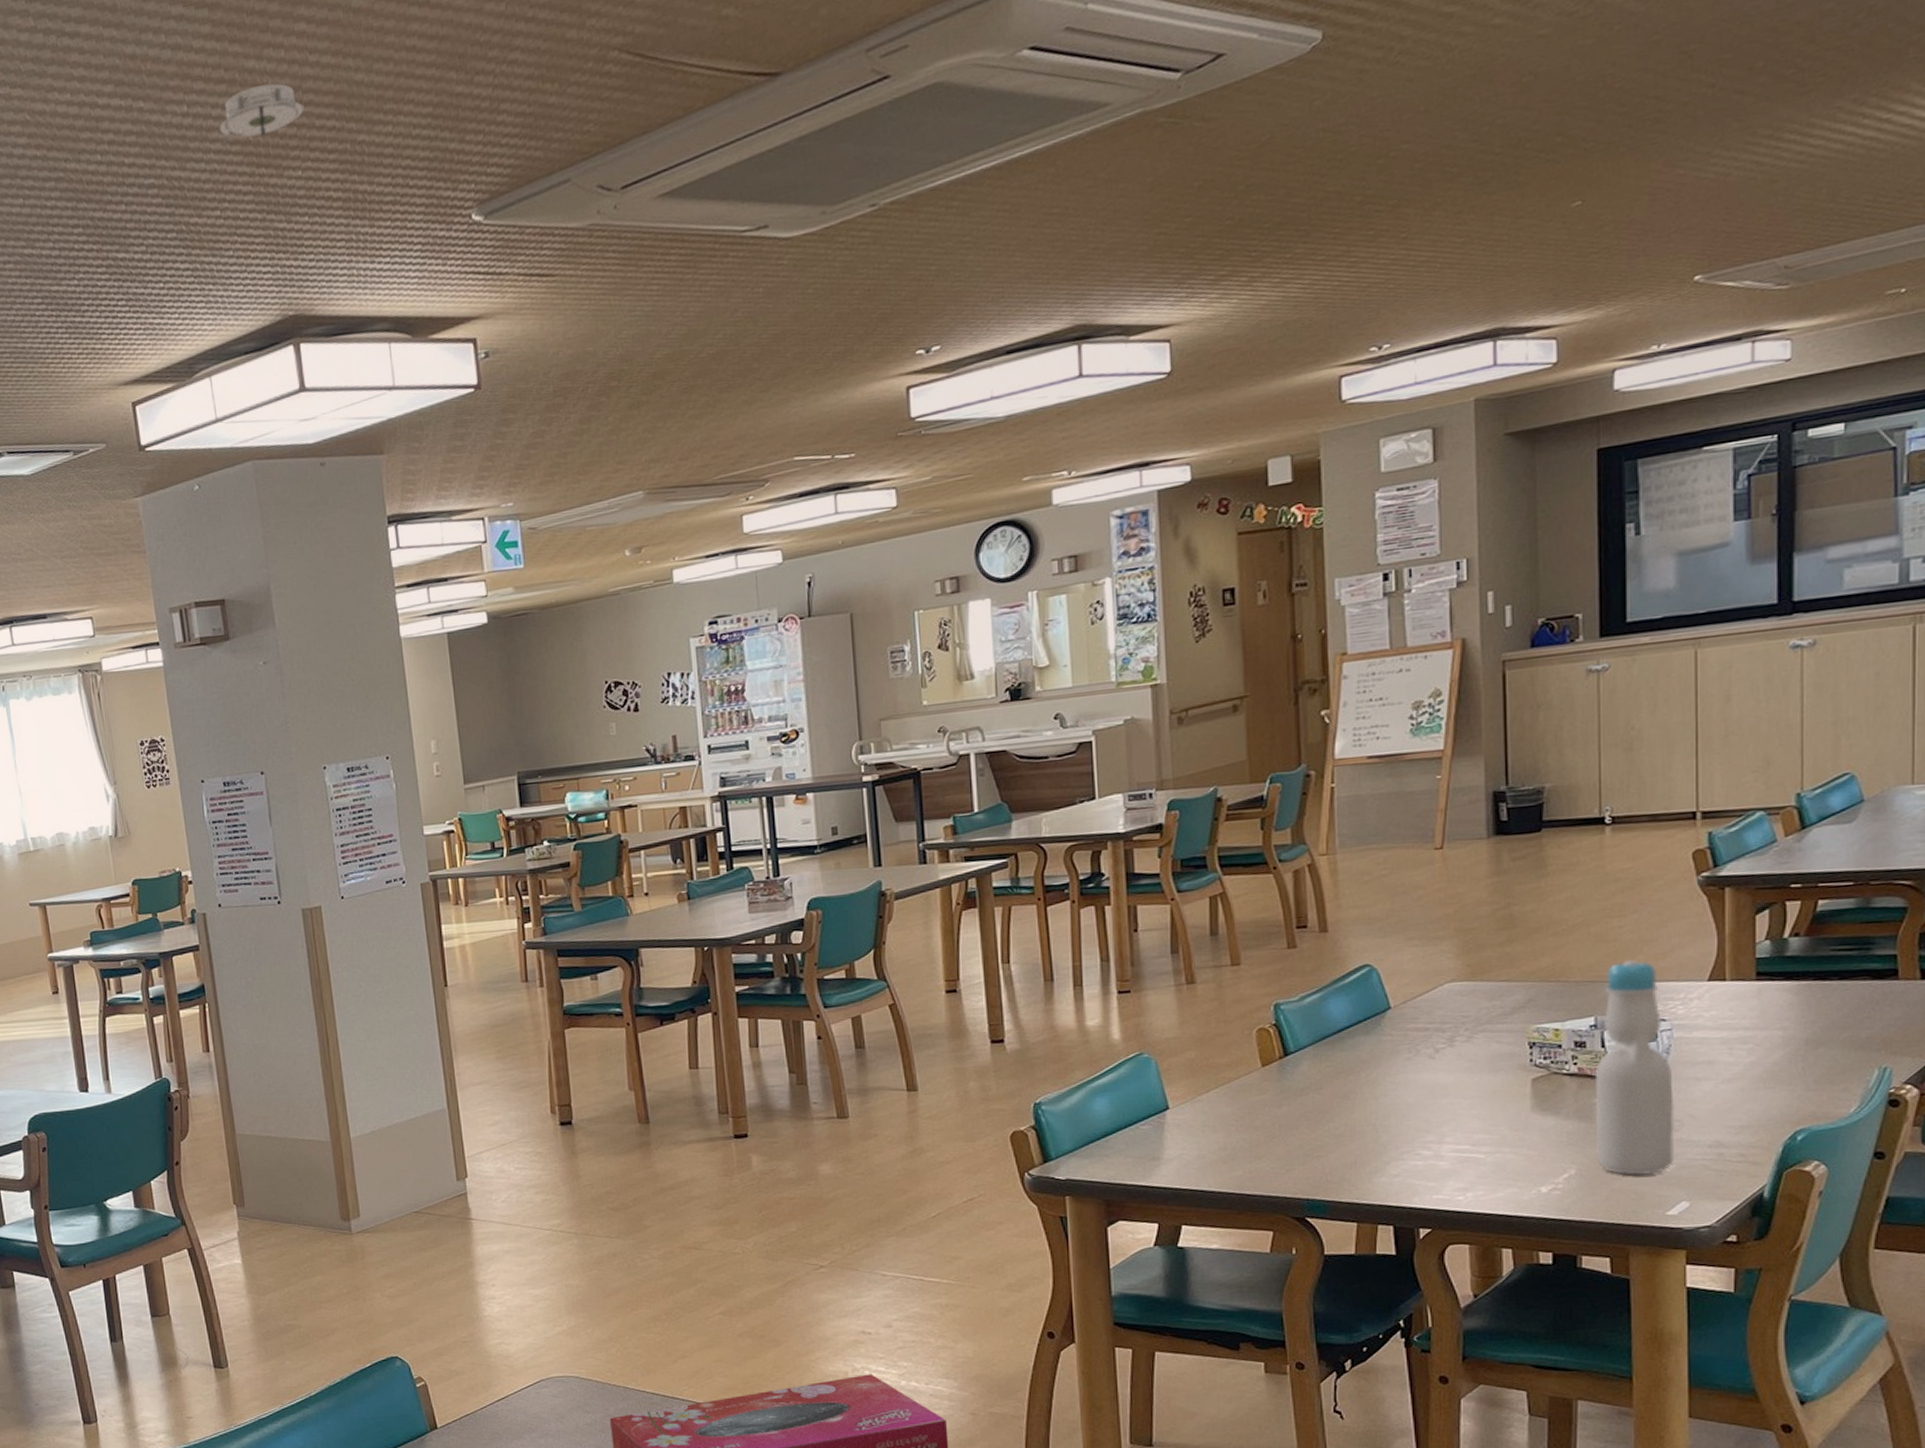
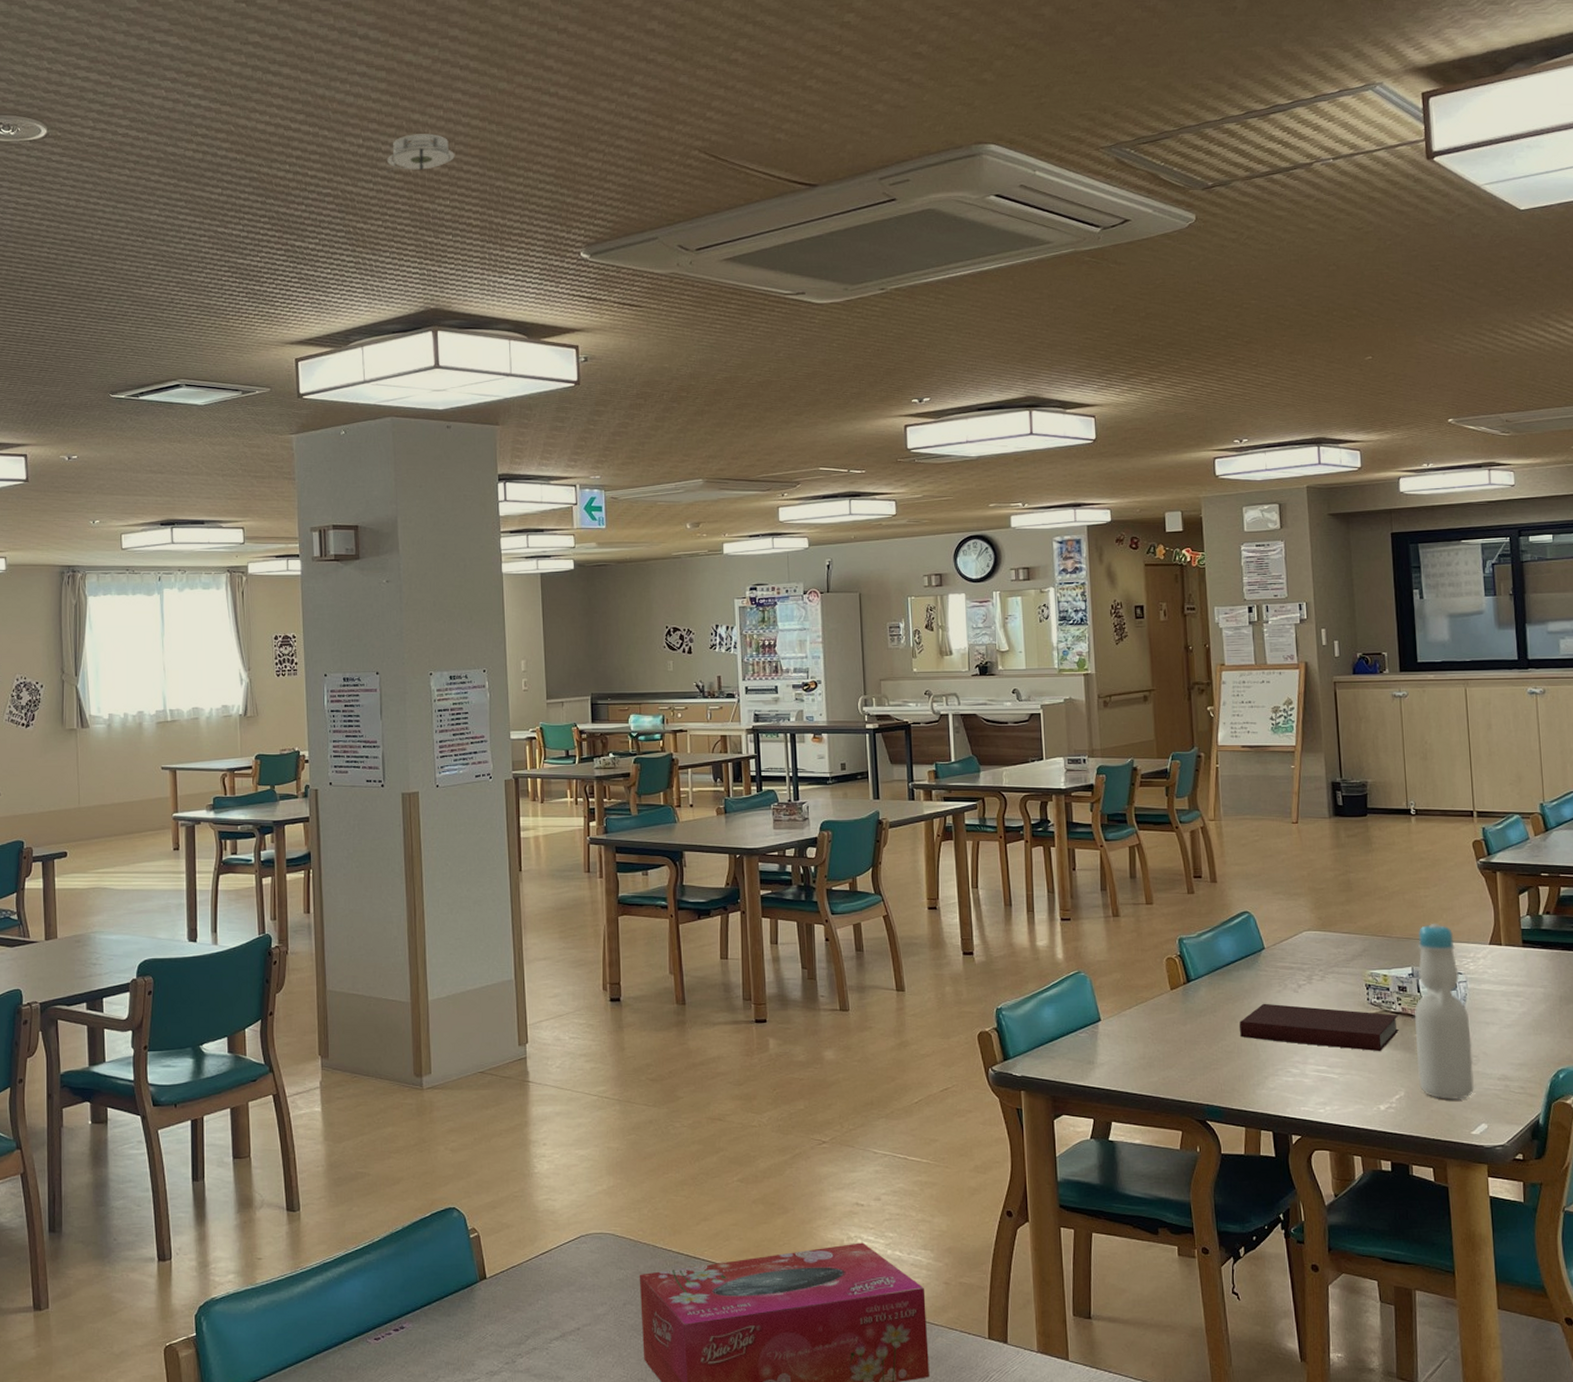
notebook: none [1353,1074,1572,1124] -> present [1239,1003,1399,1052]

